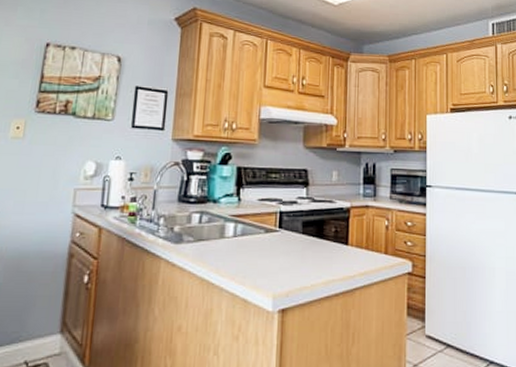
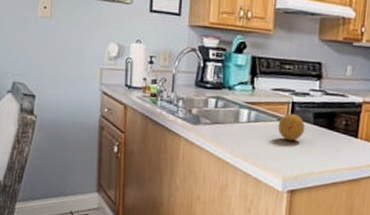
fruit: none [266,223,294,254] -> present [278,113,305,141]

